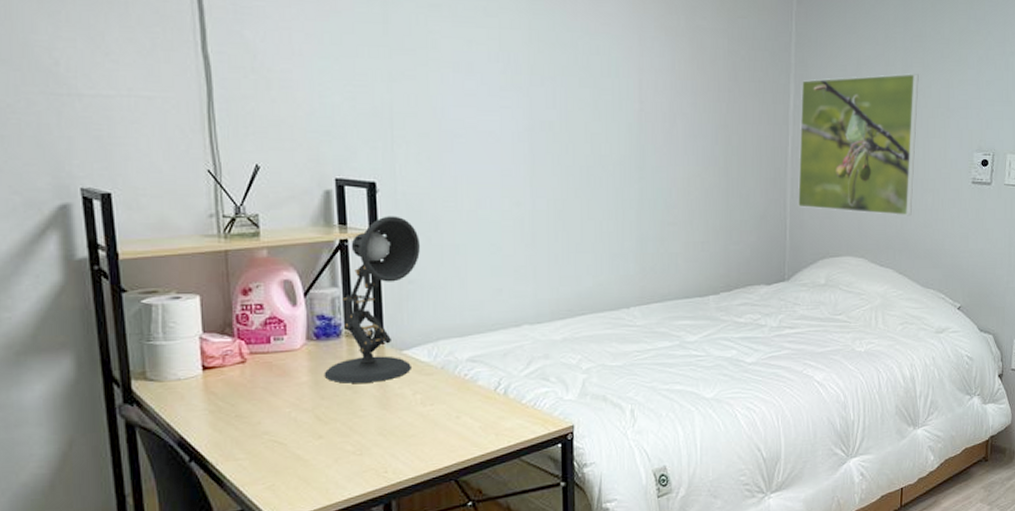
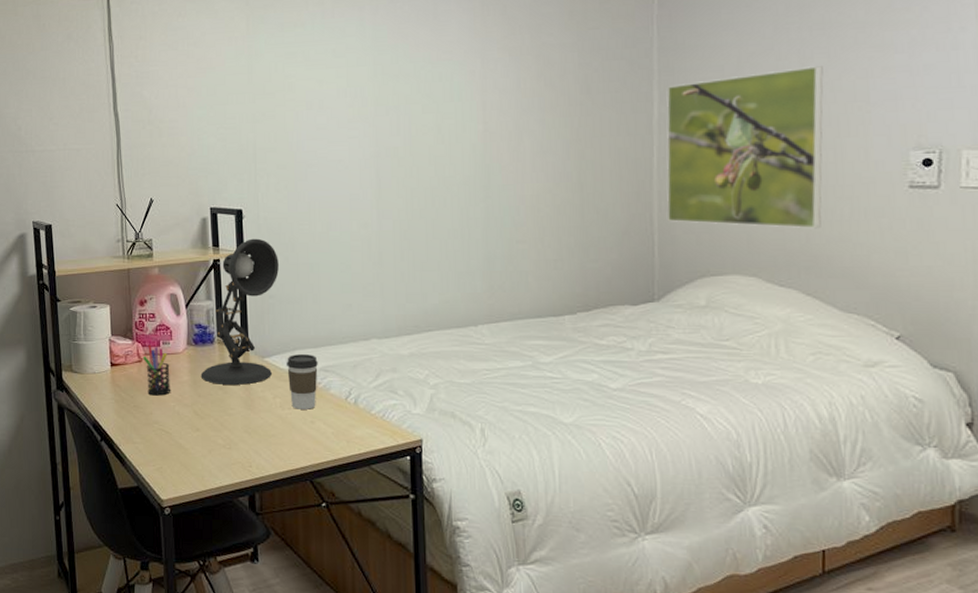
pen holder: none [247,341,286,402] -> present [142,344,171,396]
coffee cup: none [429,344,464,405] -> present [287,354,318,410]

